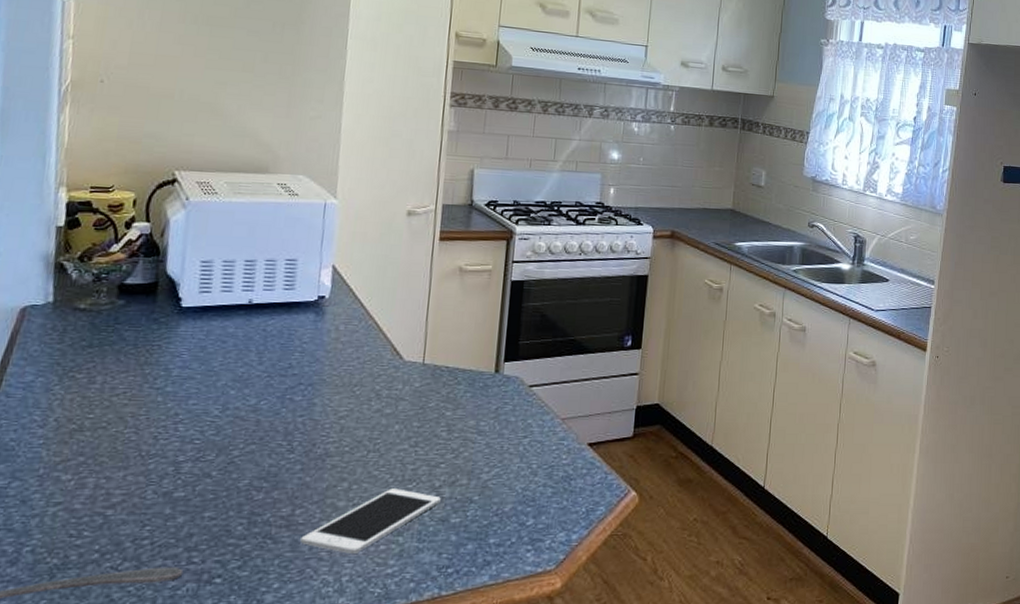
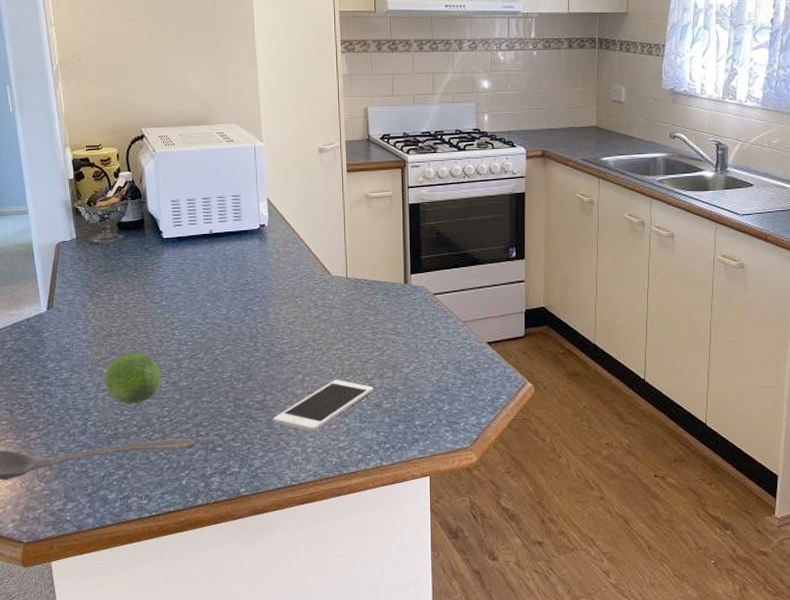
fruit: none [60,453,150,522] -> present [105,352,162,404]

